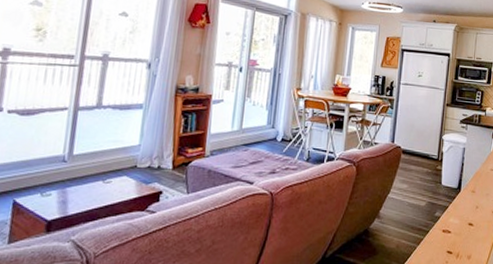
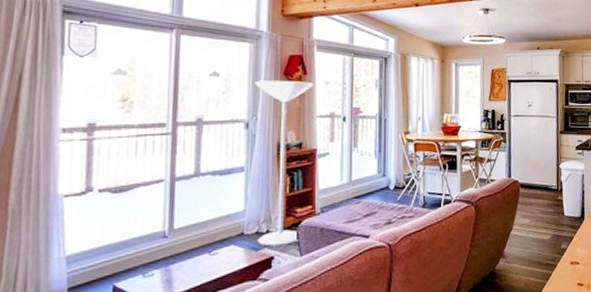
floor lamp: none [148,24,216,182] -> present [254,80,314,246]

